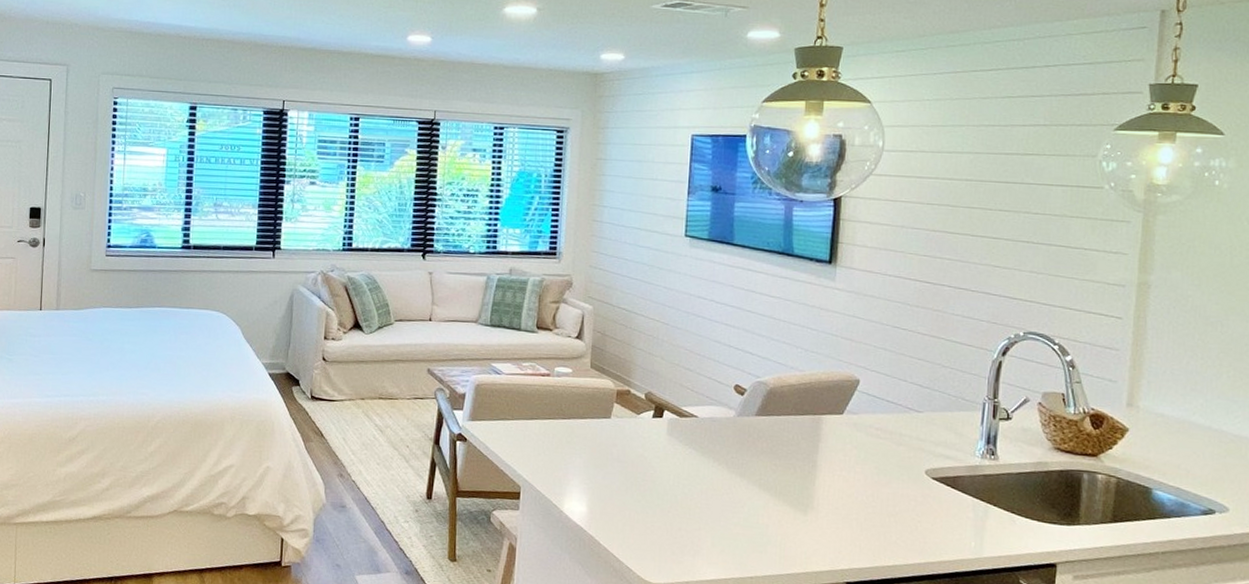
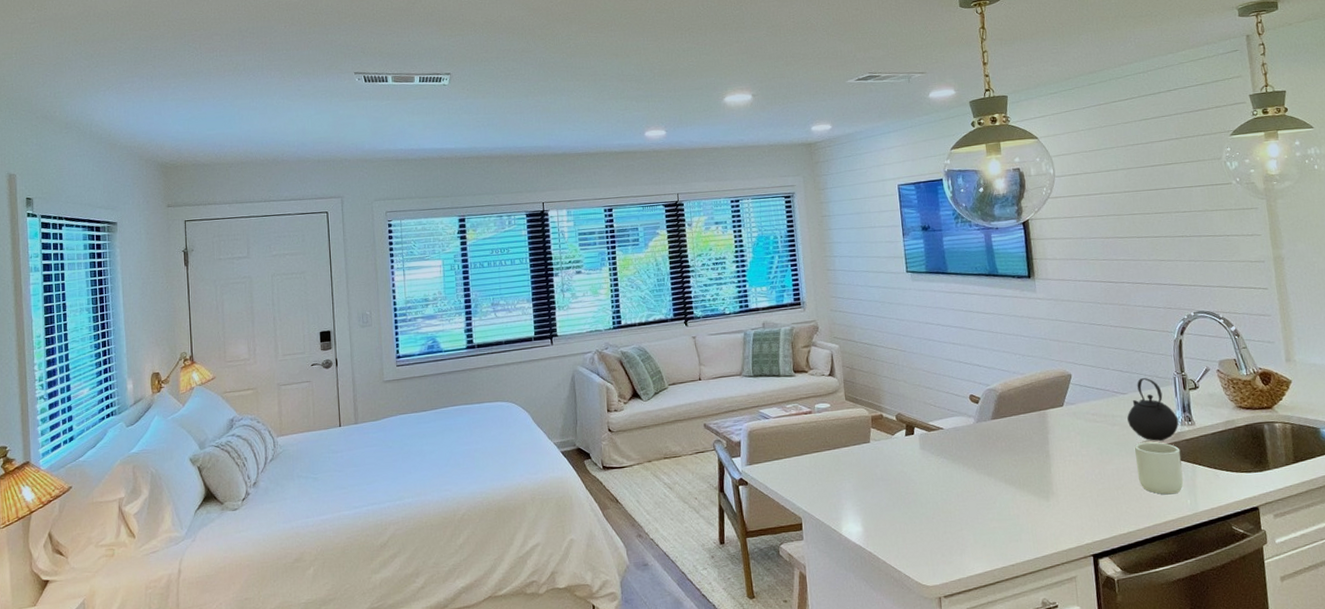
kettle: none [917,397,980,471] -> present [1127,377,1179,441]
mug: none [917,469,975,533] -> present [1134,441,1184,495]

